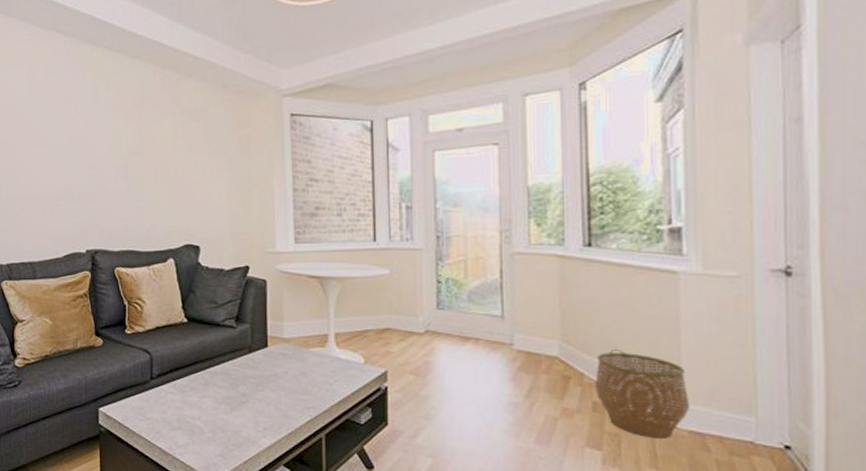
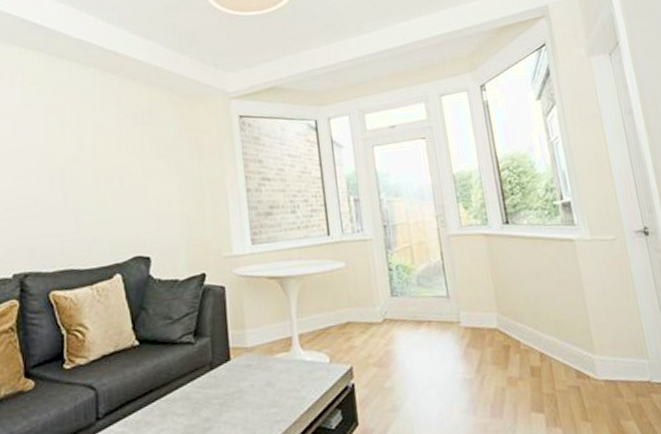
basket: present [595,348,690,439] -> none [528,313,602,393]

